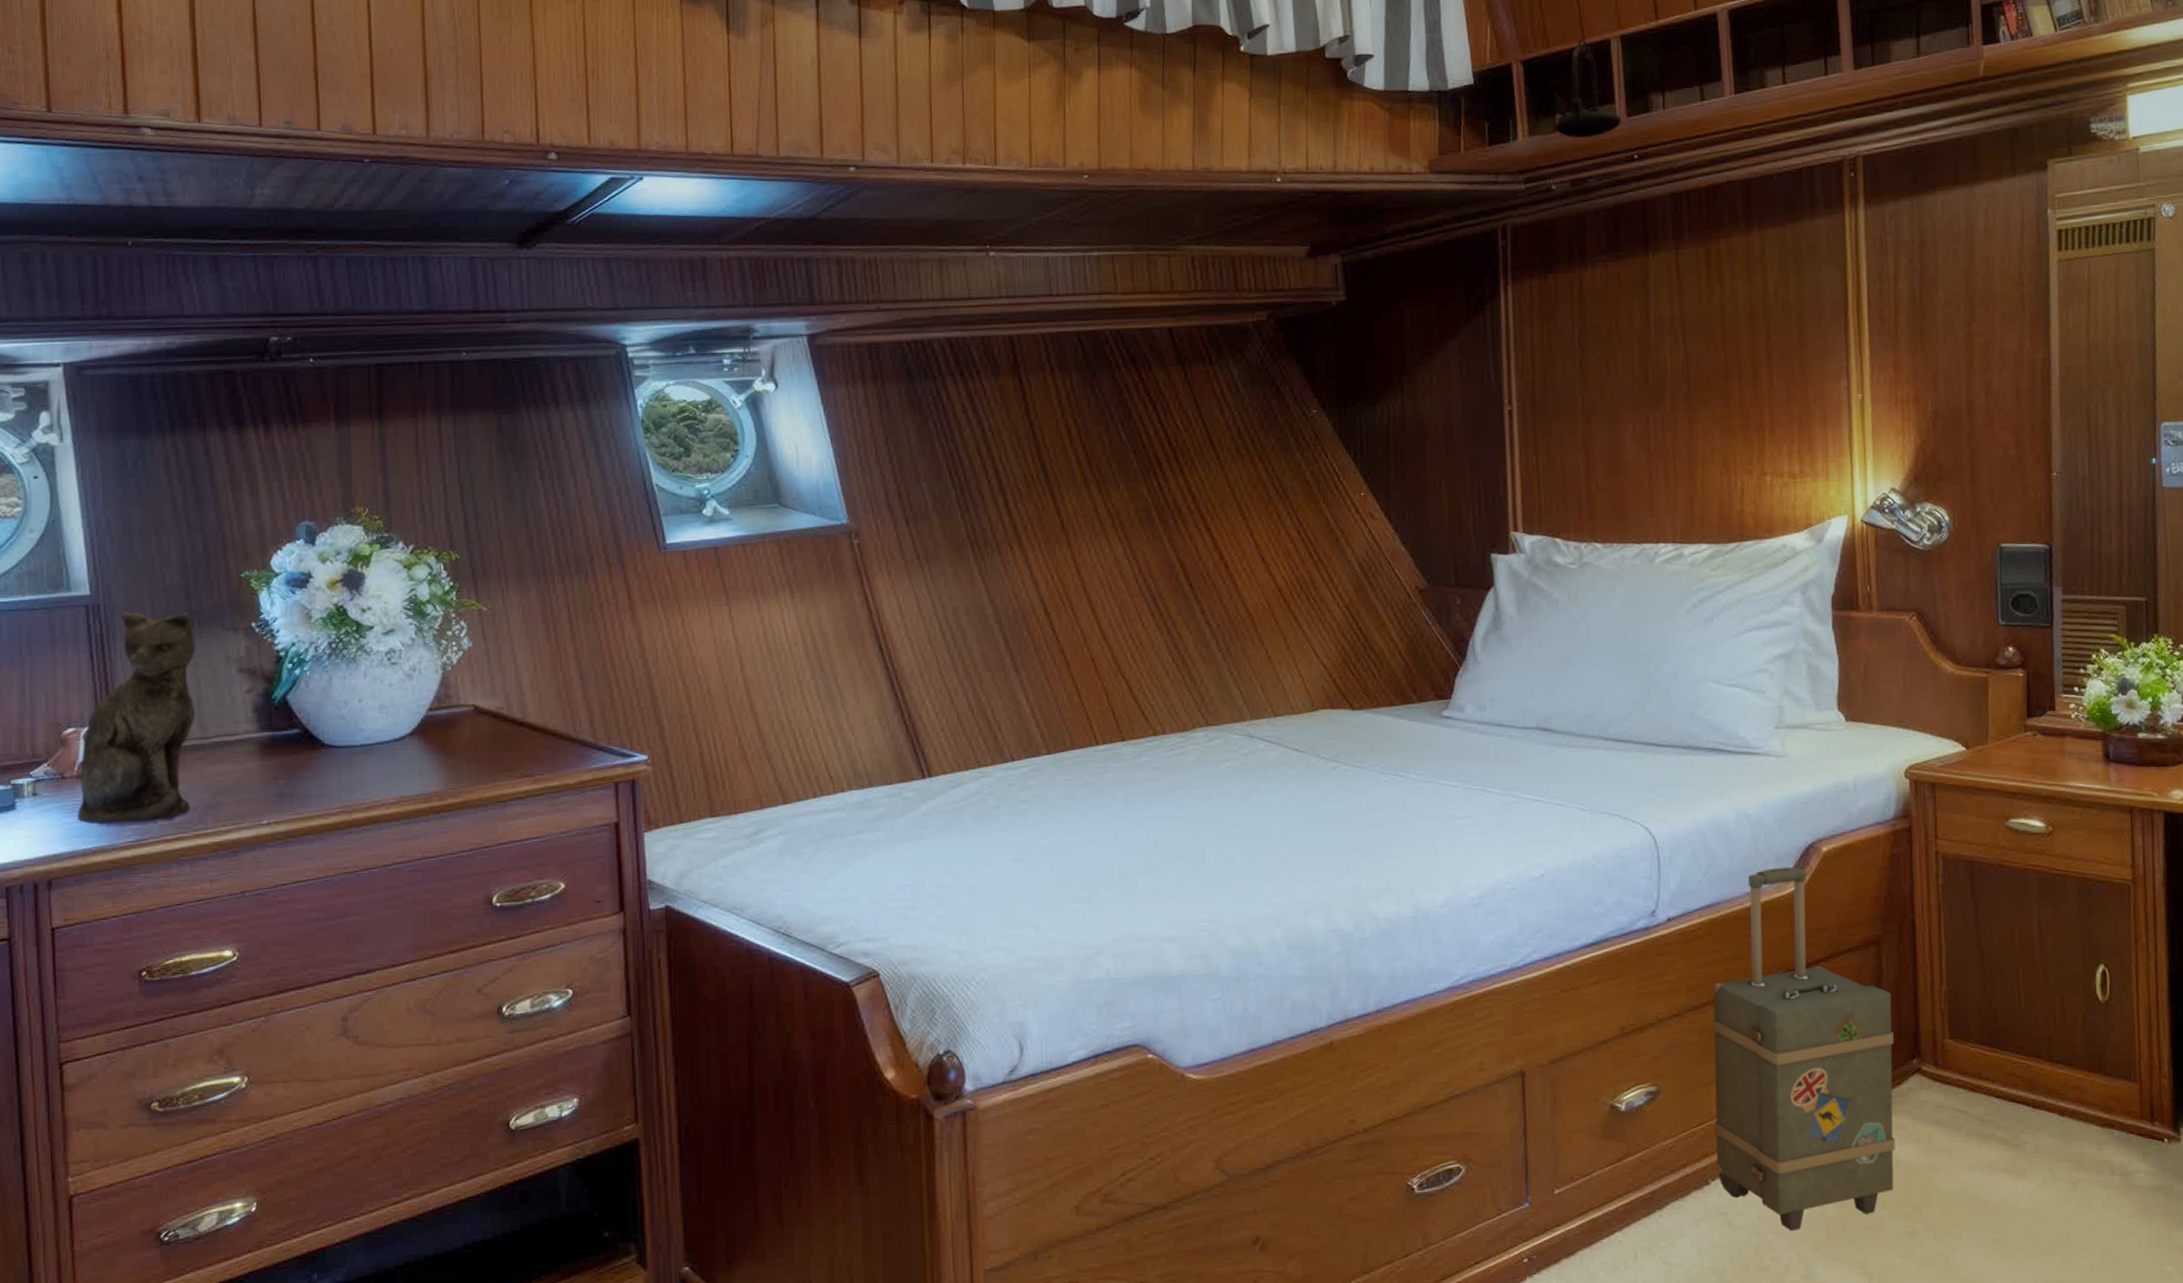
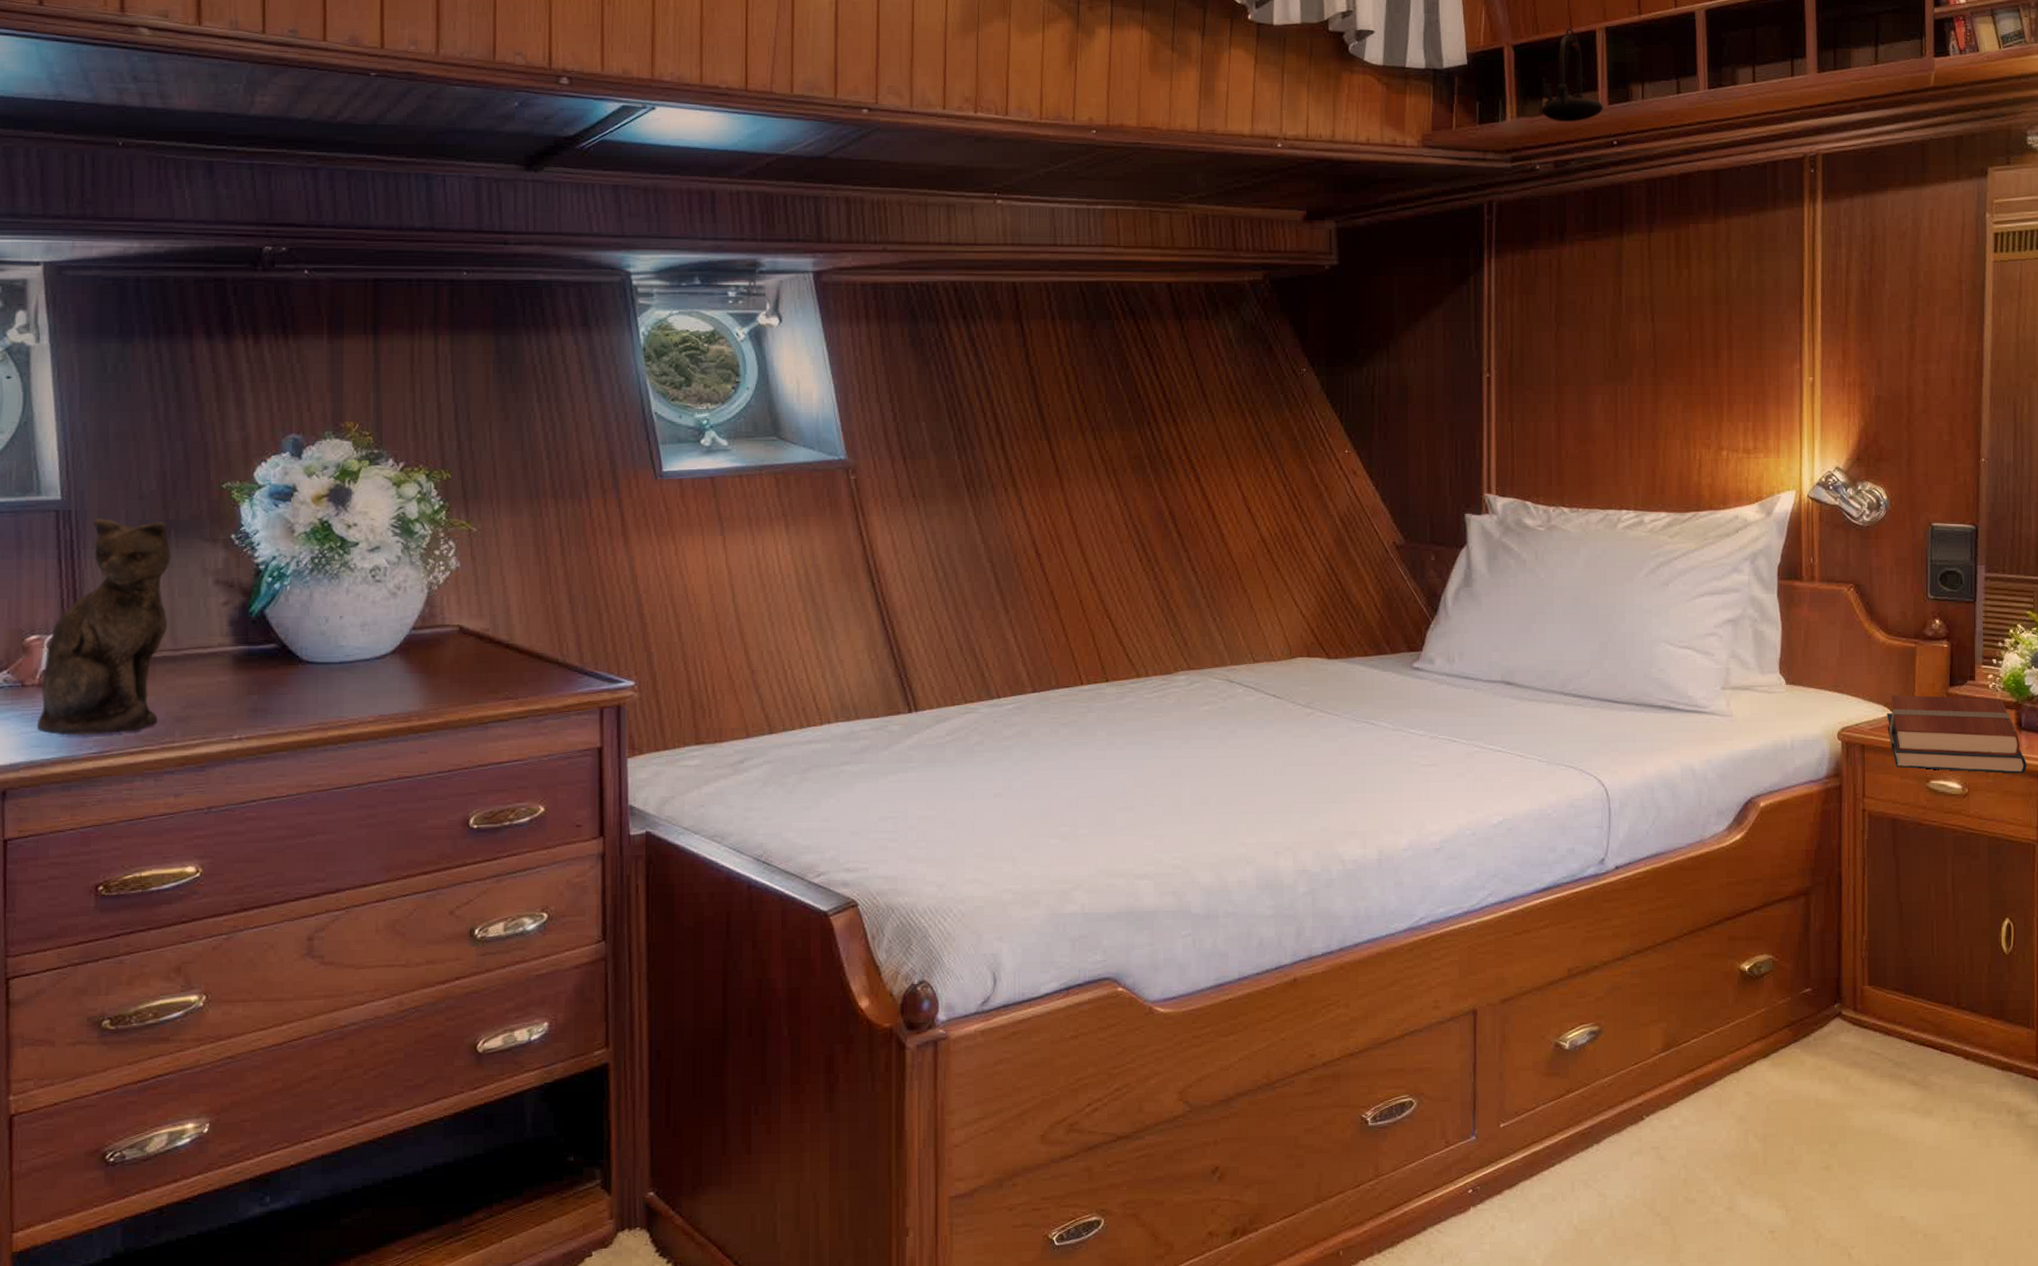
suitcase: present [1712,867,1896,1231] -> none [1651,820,1818,1165]
books: none [1958,728,2117,809] -> present [1887,695,2027,774]

